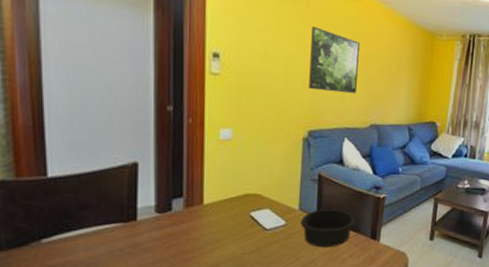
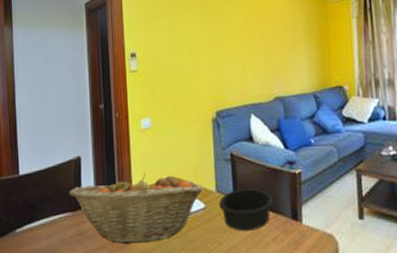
fruit basket: none [119,186,286,259] -> present [68,173,204,245]
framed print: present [309,26,360,94] -> none [209,14,256,72]

